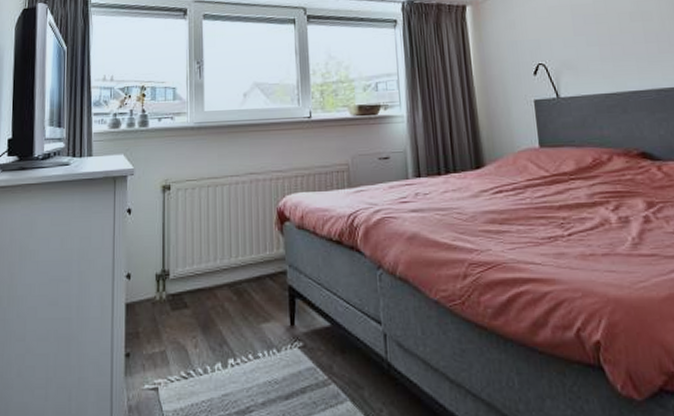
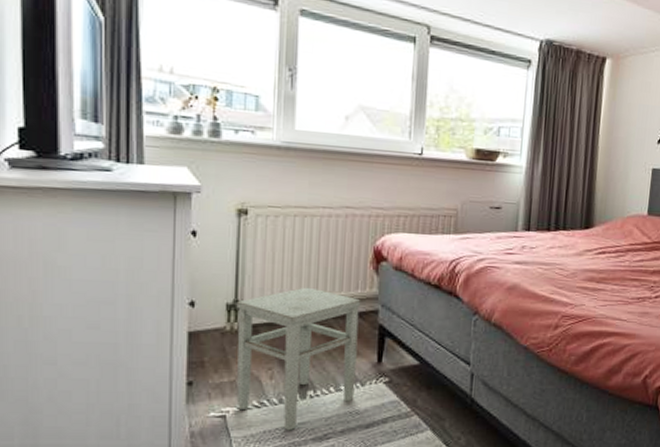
stool: none [164,252,272,404] -> present [236,287,361,431]

